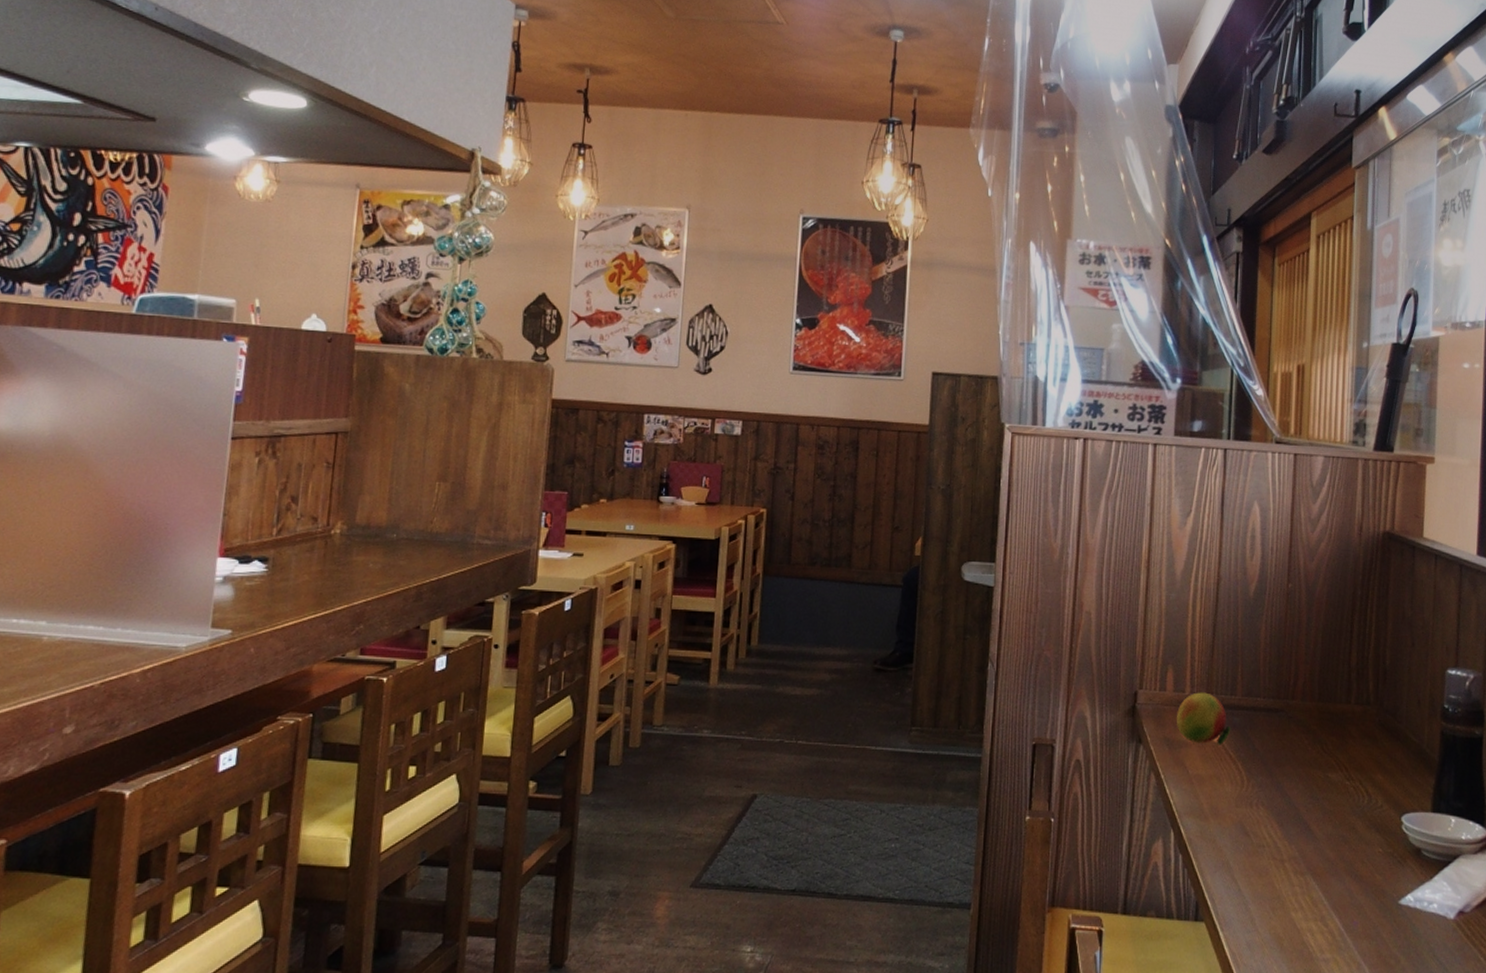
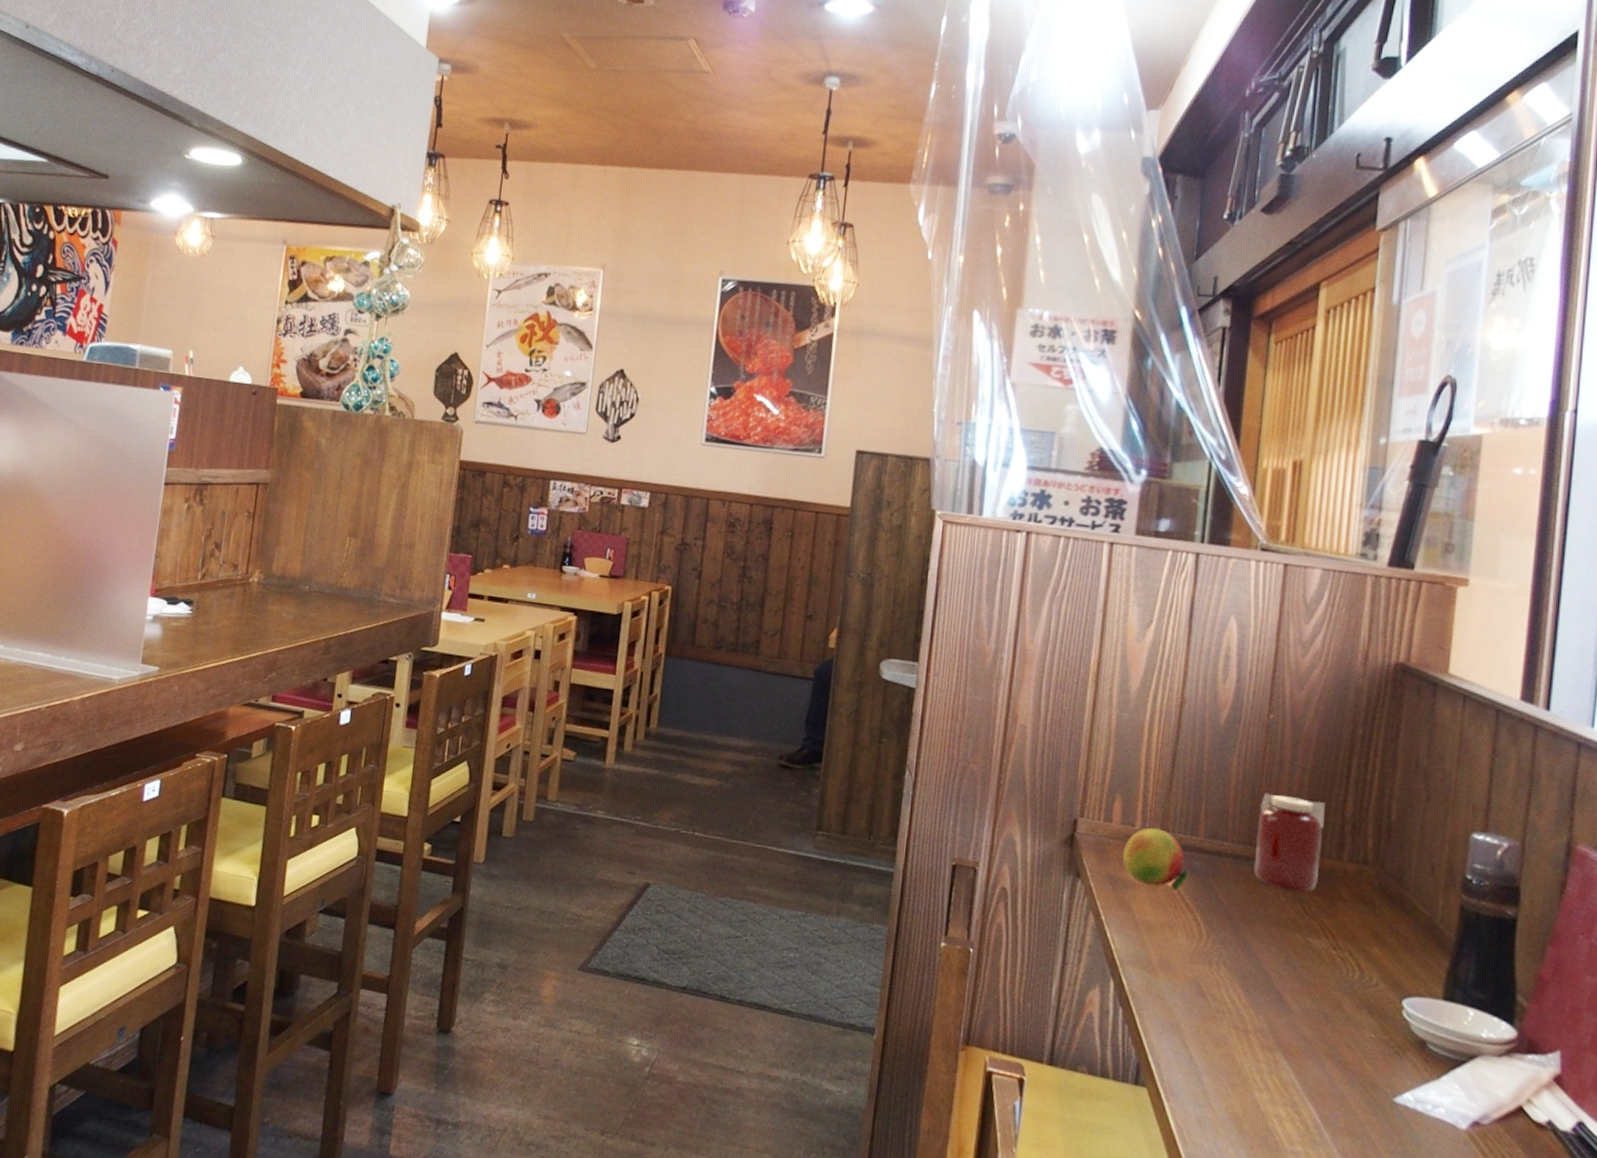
jar: none [1282,652,1335,735] -> present [1254,792,1325,892]

